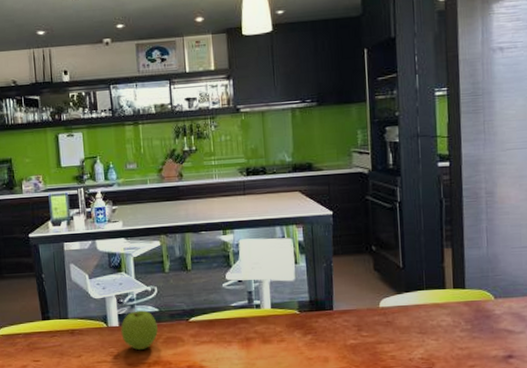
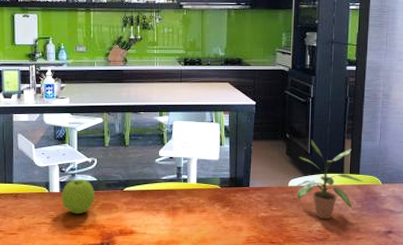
potted plant: none [389,251,471,345] -> present [296,140,363,219]

